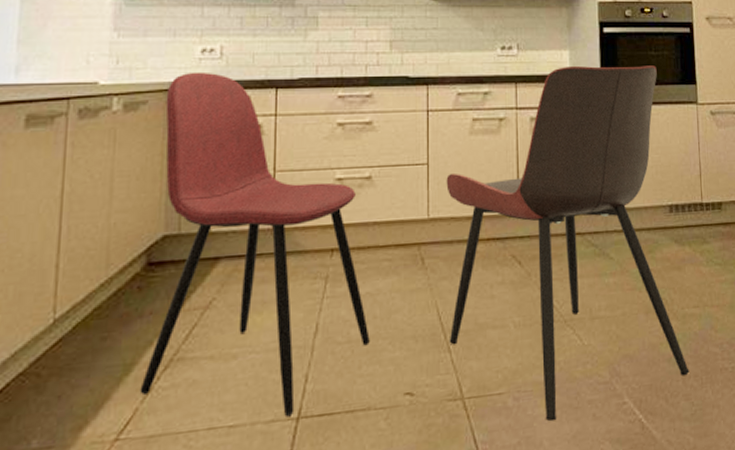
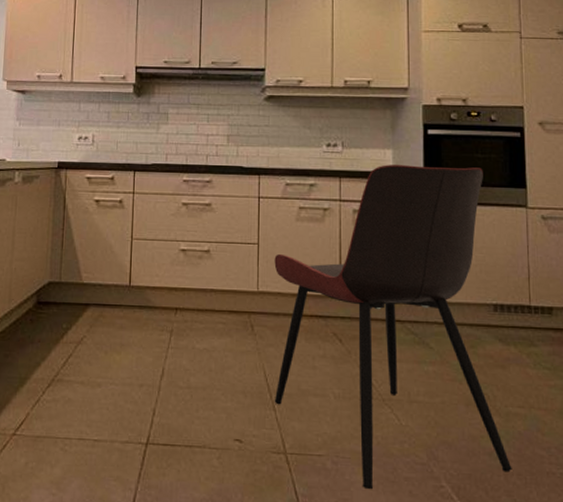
dining chair: present [139,71,370,417] -> none [30,154,206,441]

